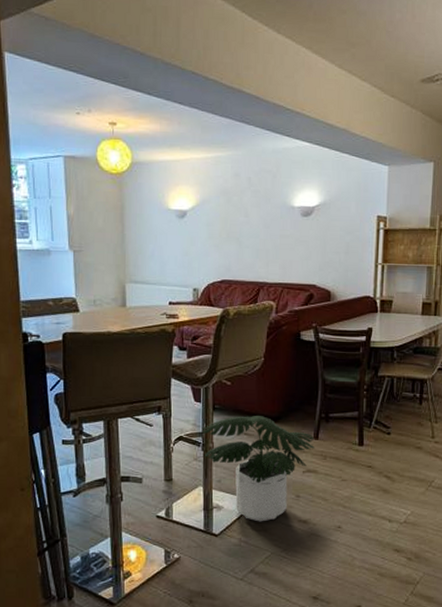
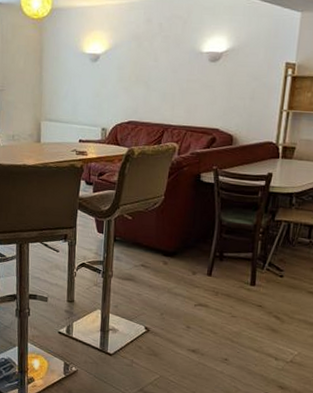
potted plant: present [201,416,315,522] -> none [102,249,207,347]

